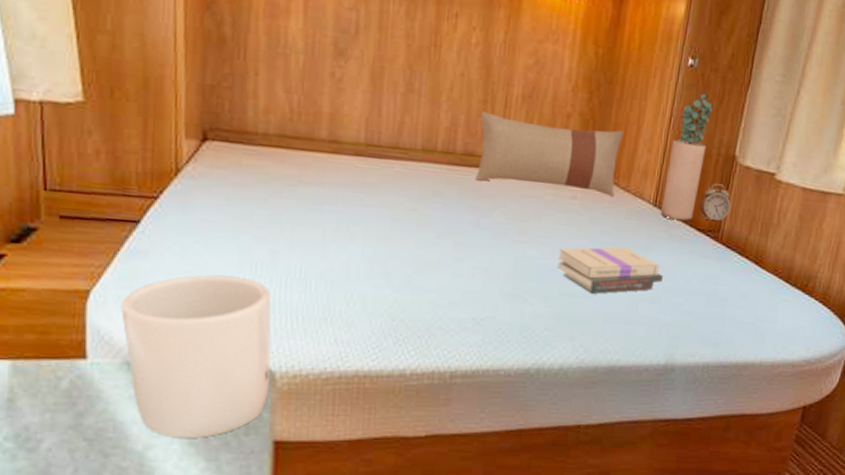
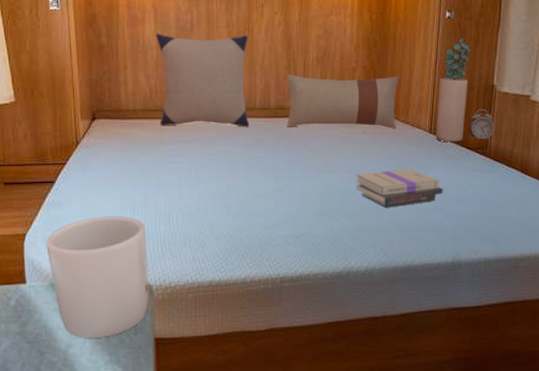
pillow: none [301,32,434,175] -> present [155,33,250,127]

